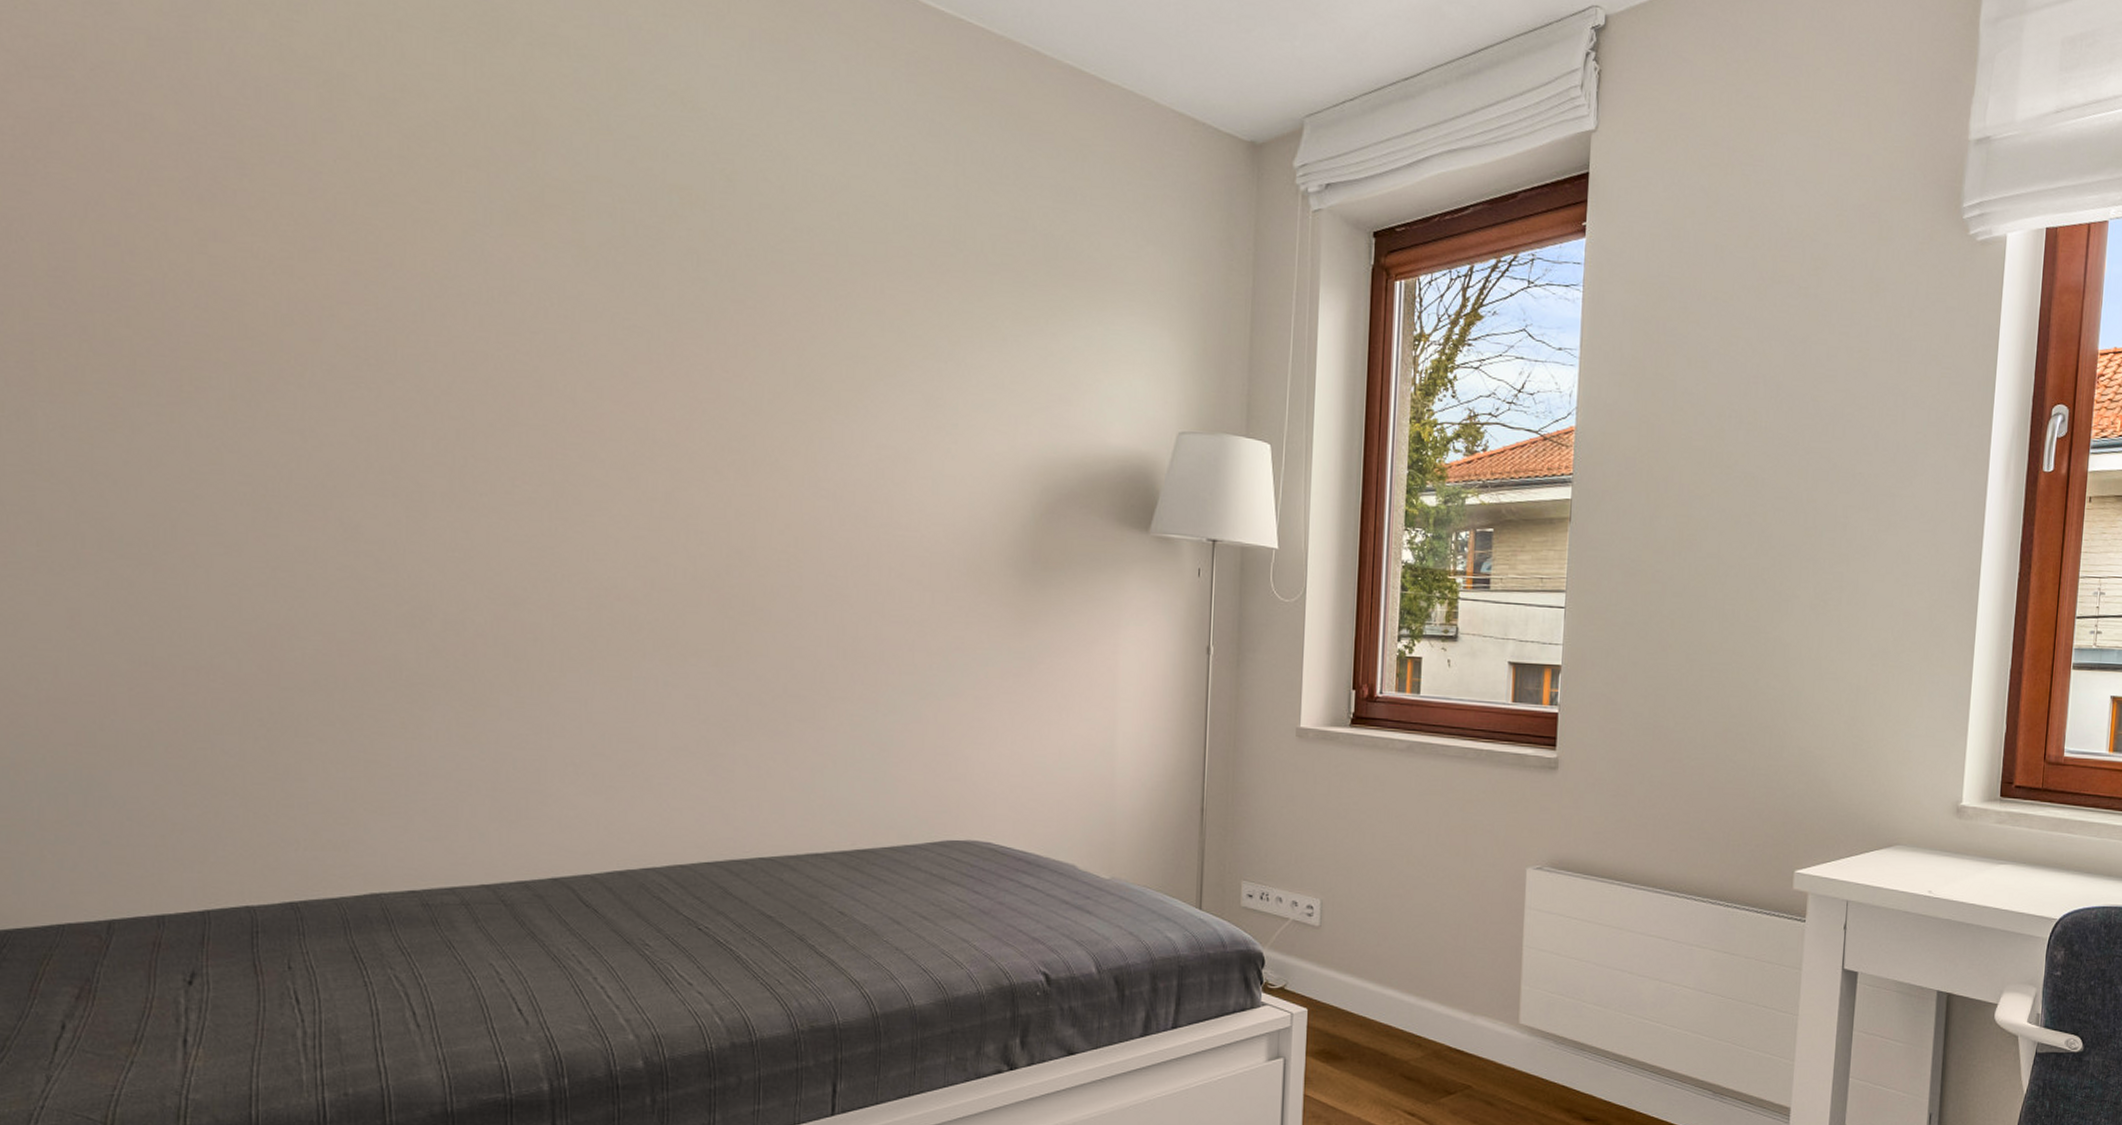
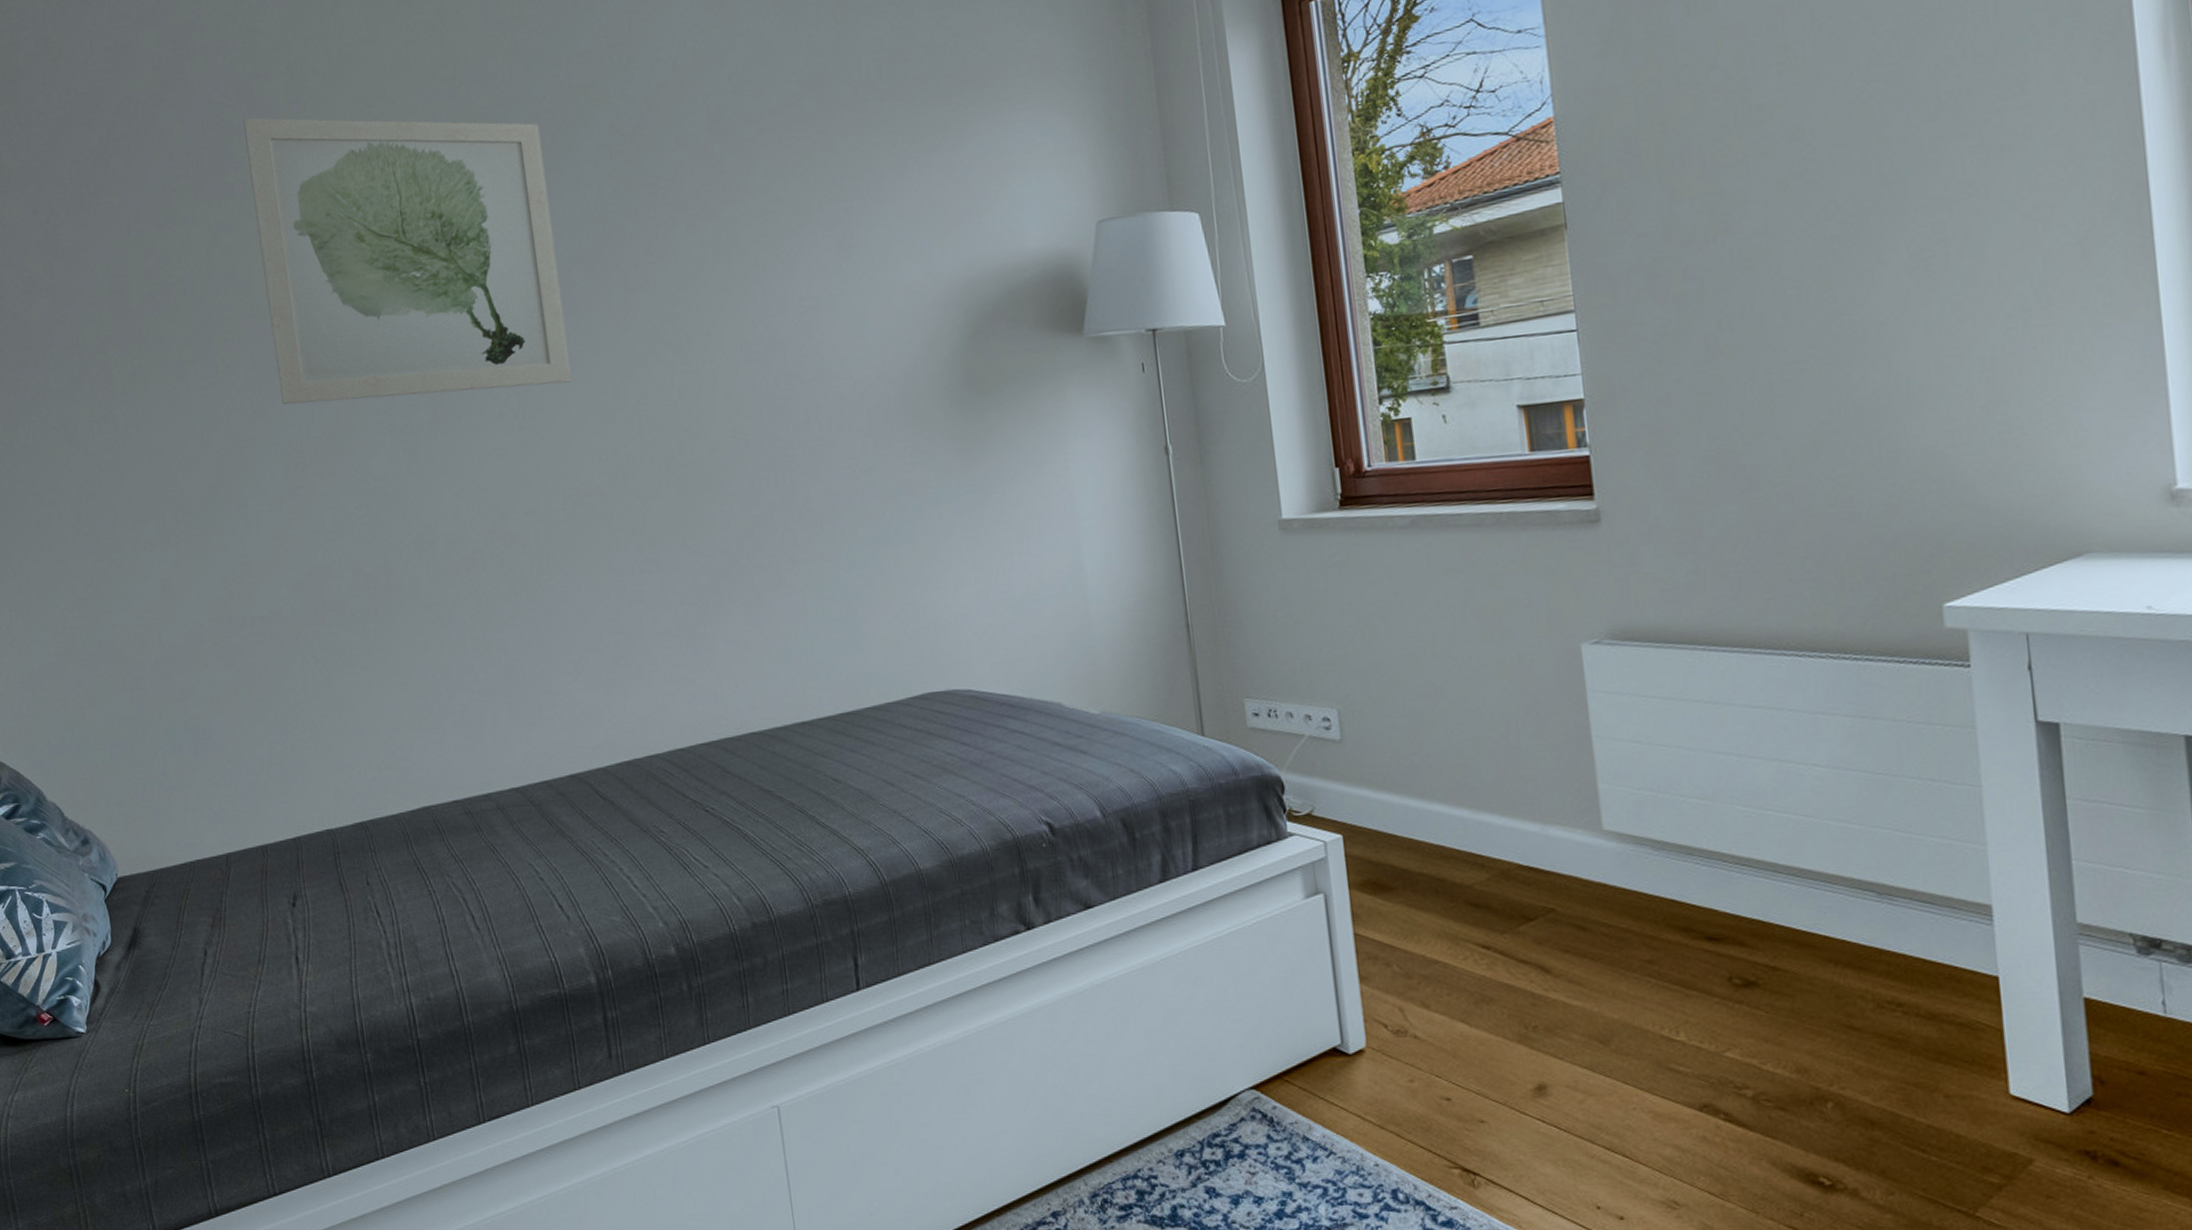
wall art: none [260,123,622,481] -> present [243,117,572,405]

